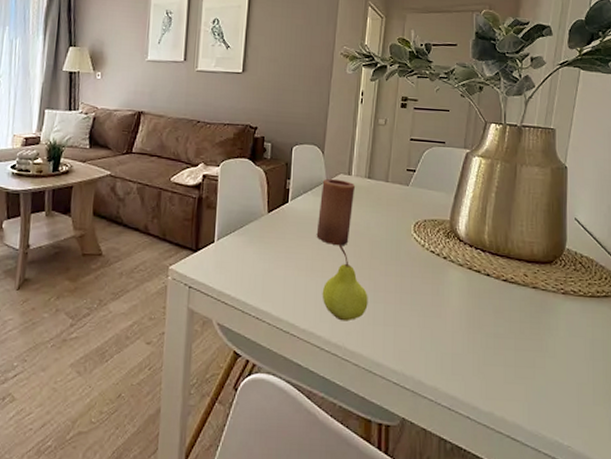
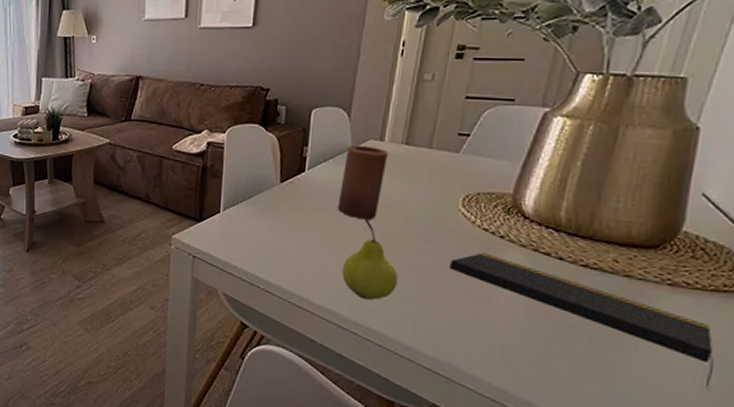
notepad: none [408,272,599,382] -> present [449,253,714,391]

